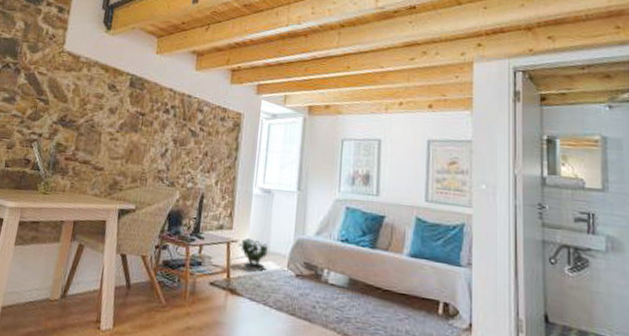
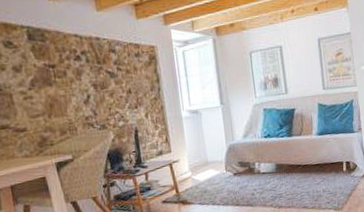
potted plant: present [238,238,268,272] -> none [179,155,209,183]

